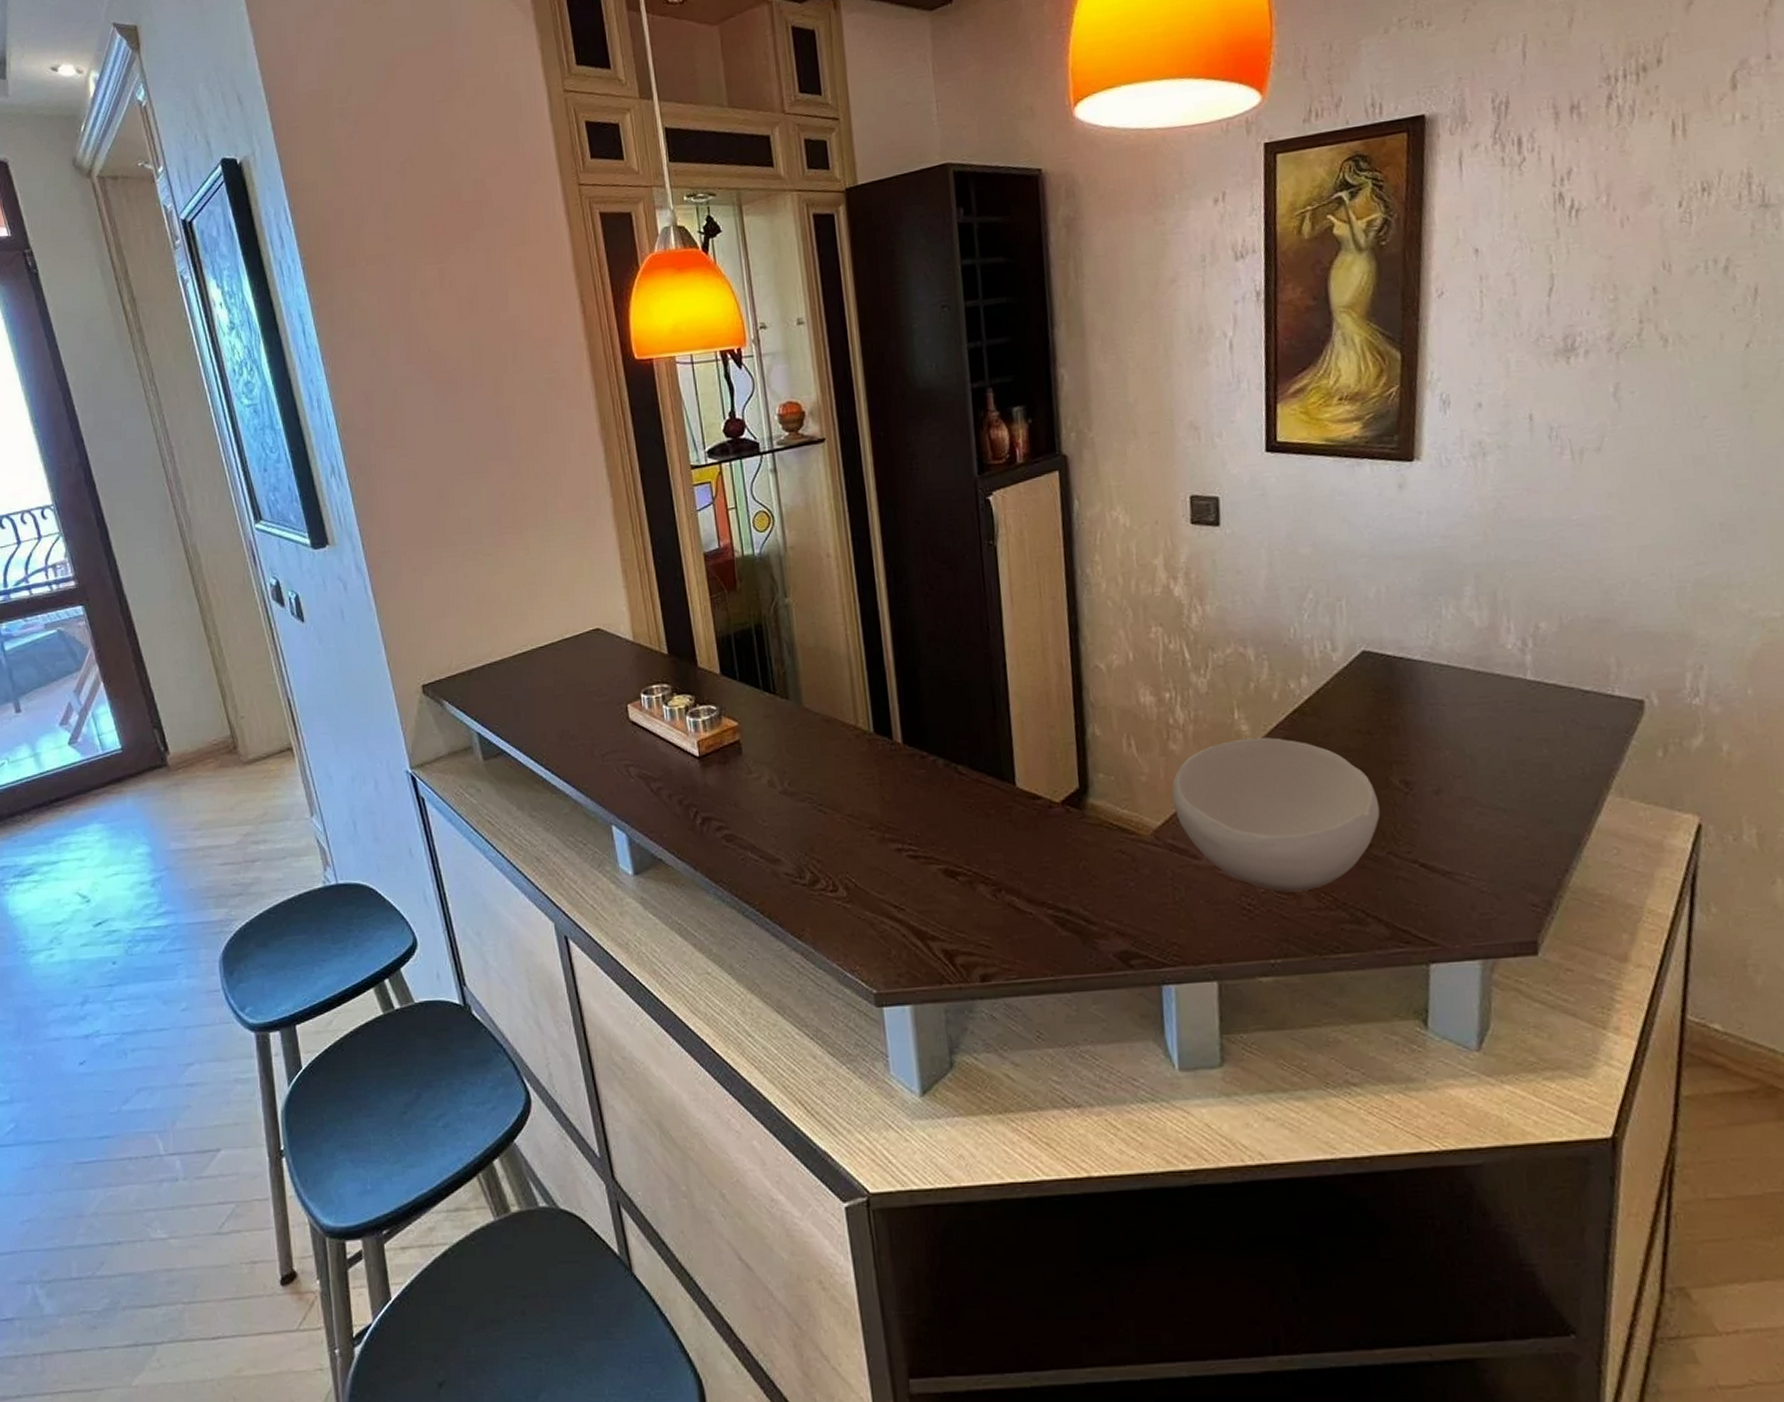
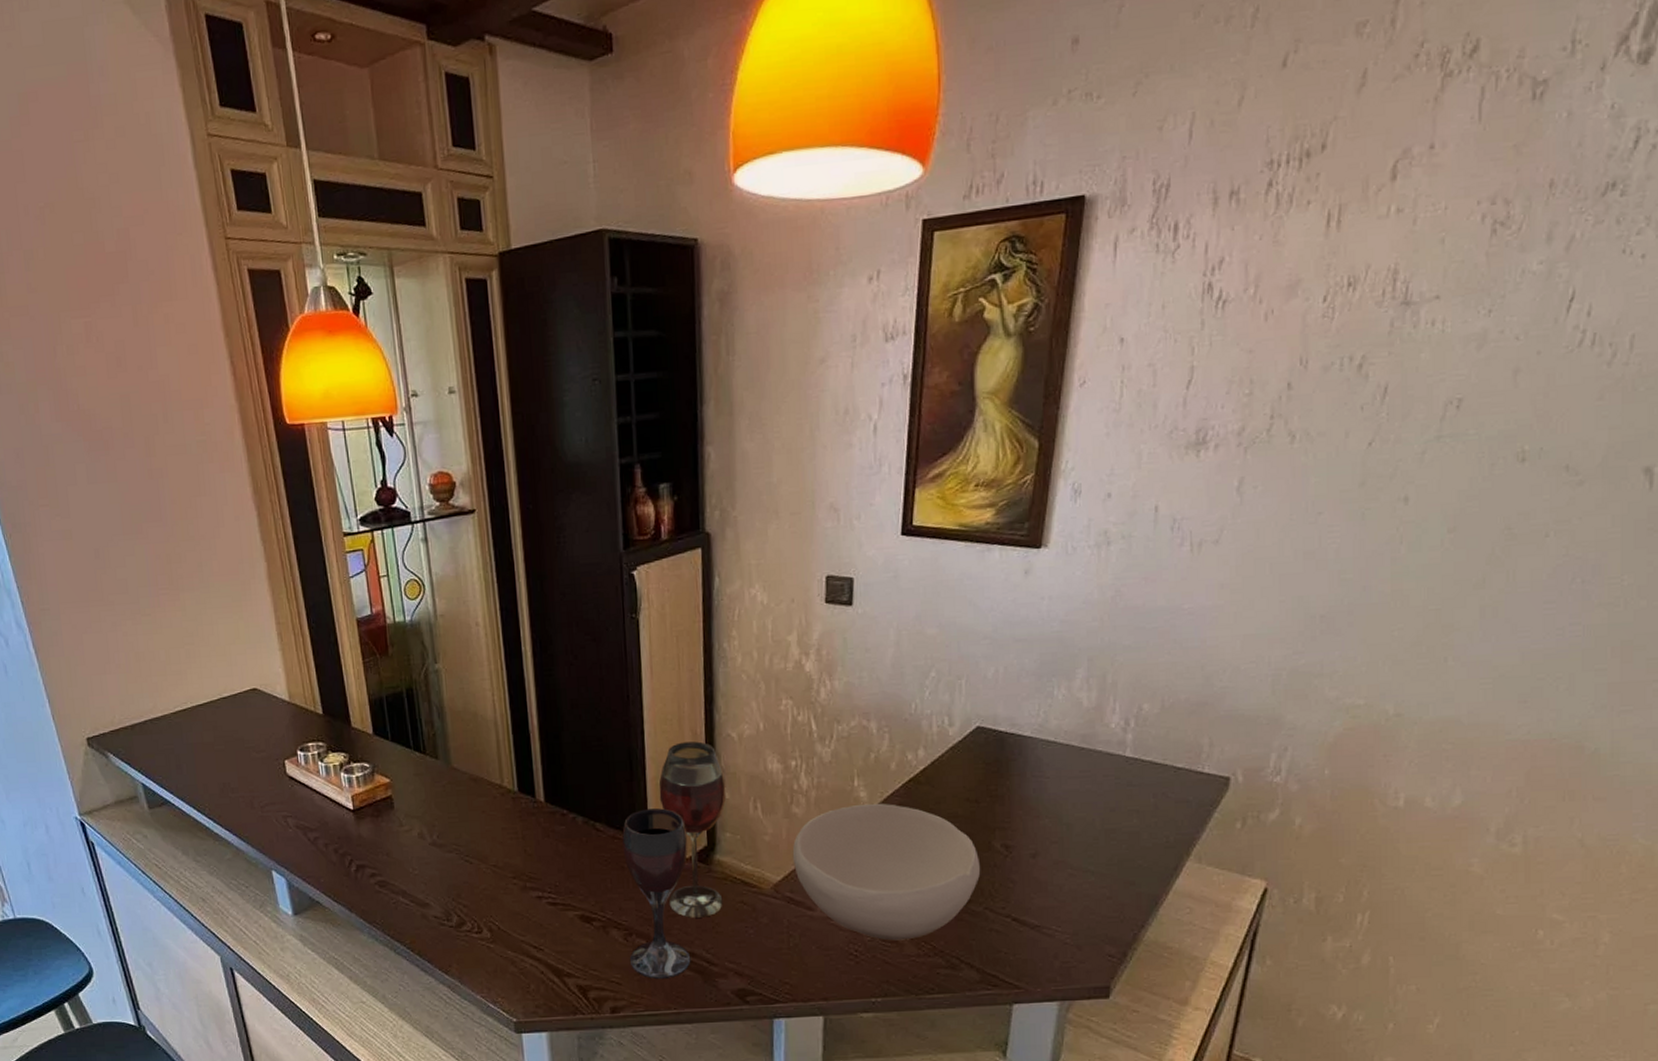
cup: none [986,748,1067,942] -> present [622,808,691,980]
wineglass: none [1024,674,1100,870] -> present [658,741,727,918]

